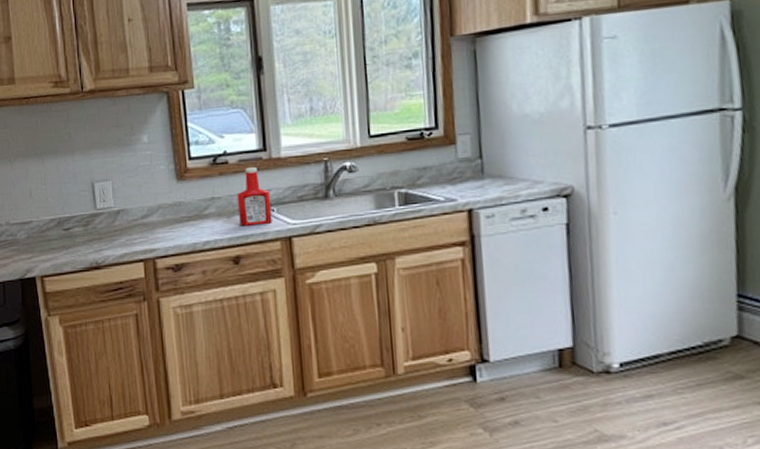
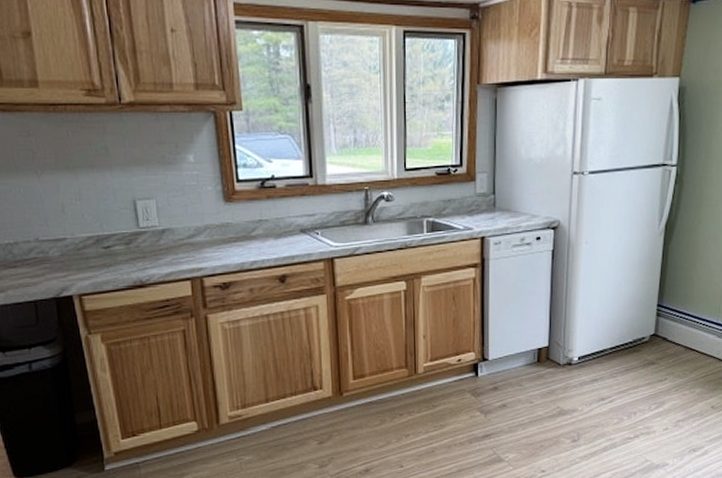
ketchup bottle: present [236,166,272,226] -> none [283,191,317,248]

